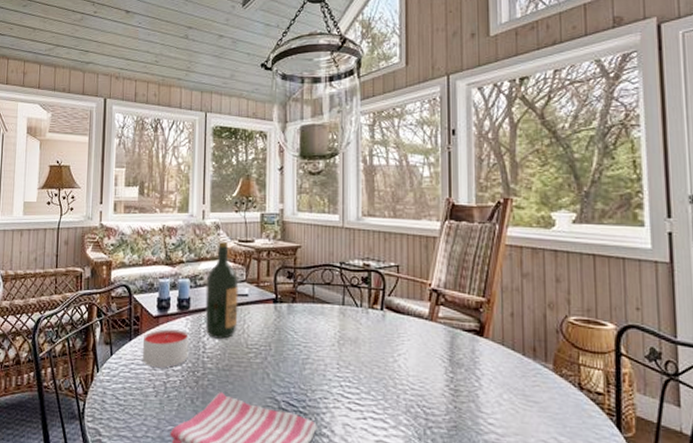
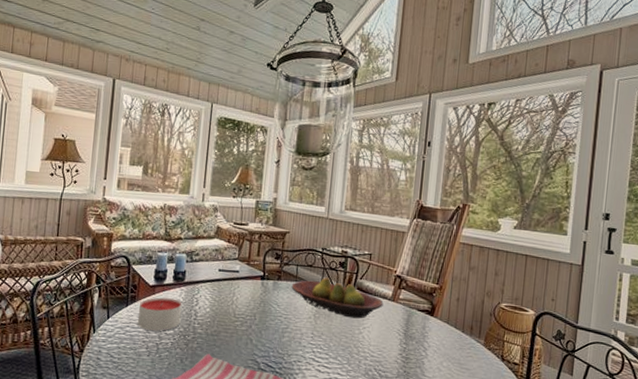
wine bottle: present [205,241,239,339] -> none [198,222,231,309]
fruit bowl: none [308,296,420,344] -> present [291,277,384,319]

